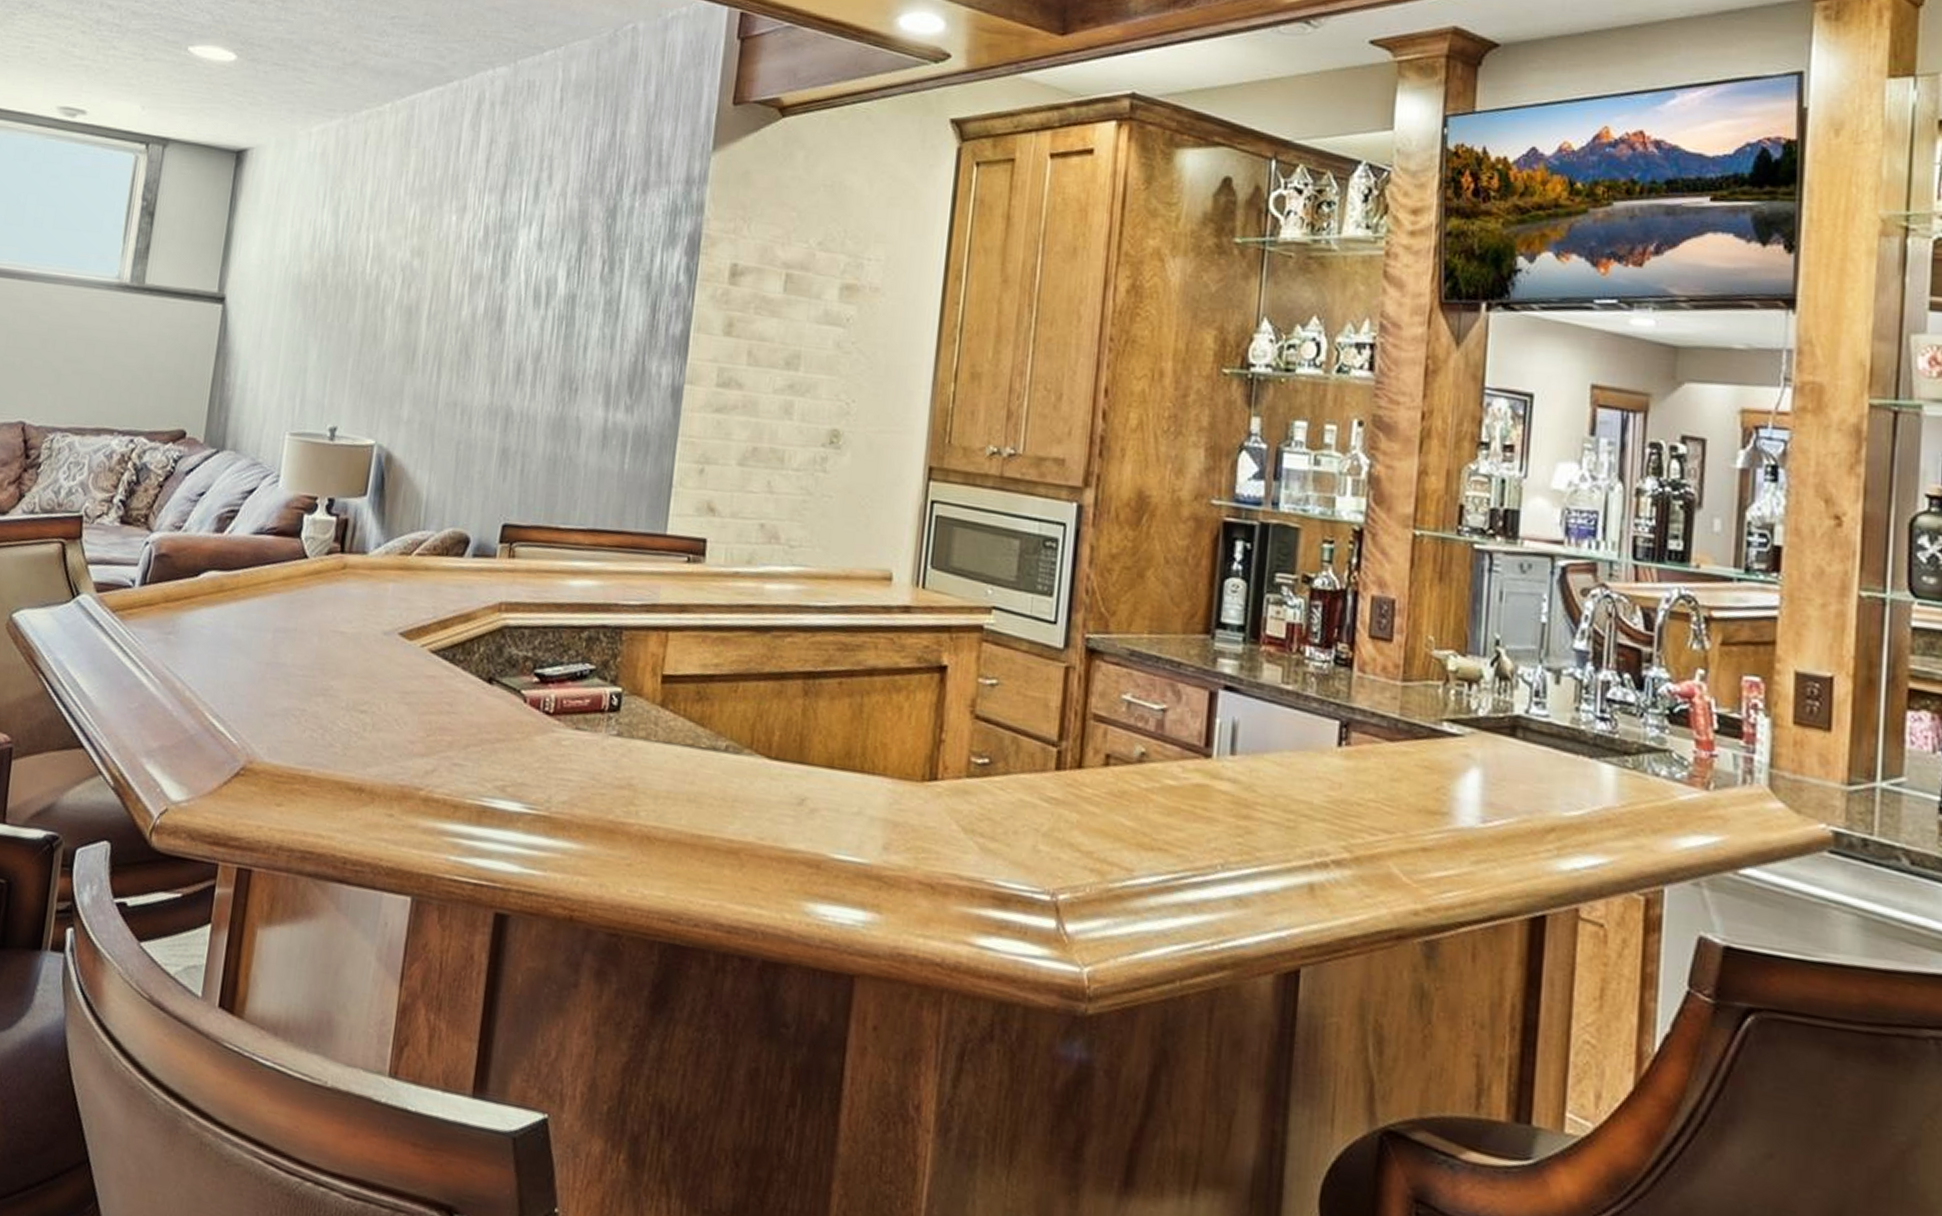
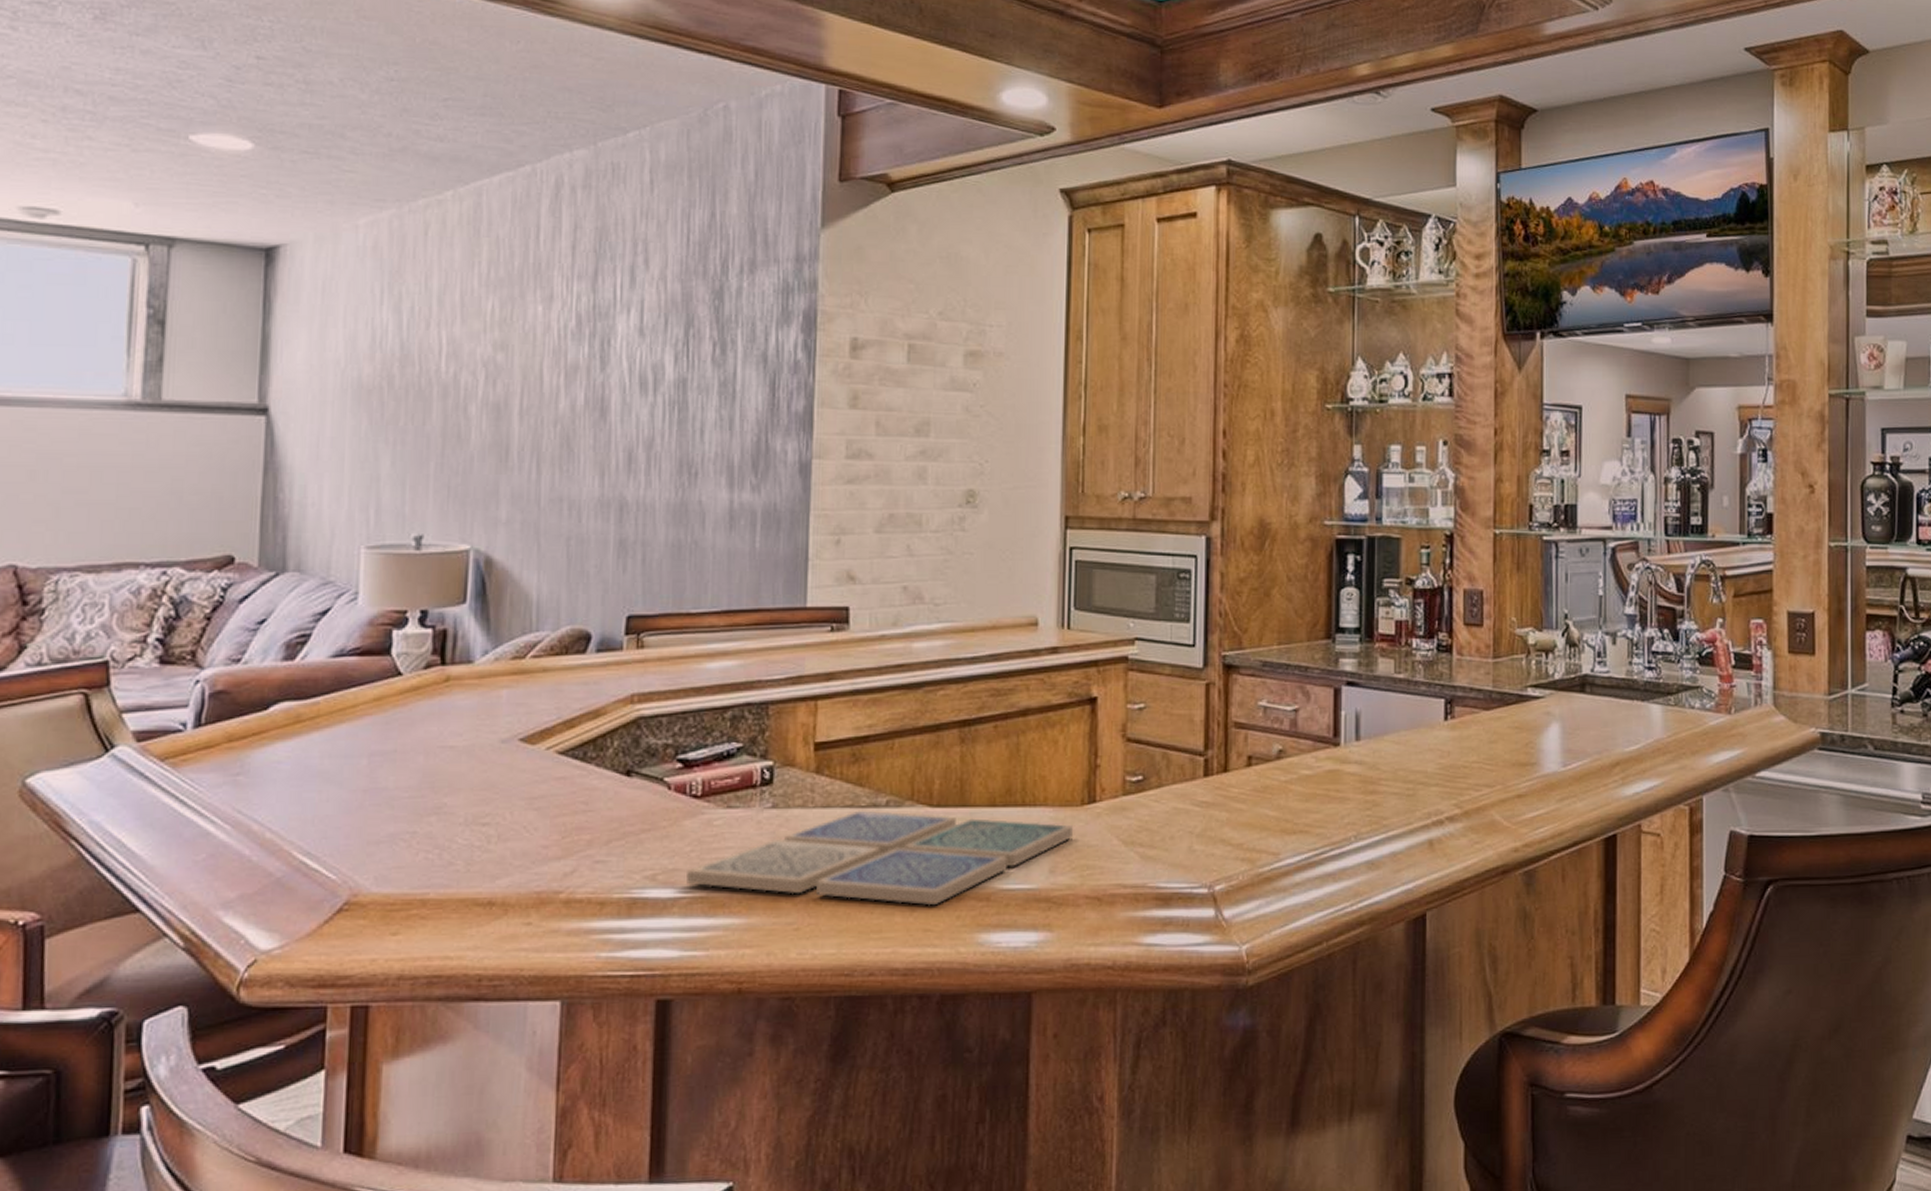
drink coaster: none [532,751,911,864] -> present [687,810,1073,906]

